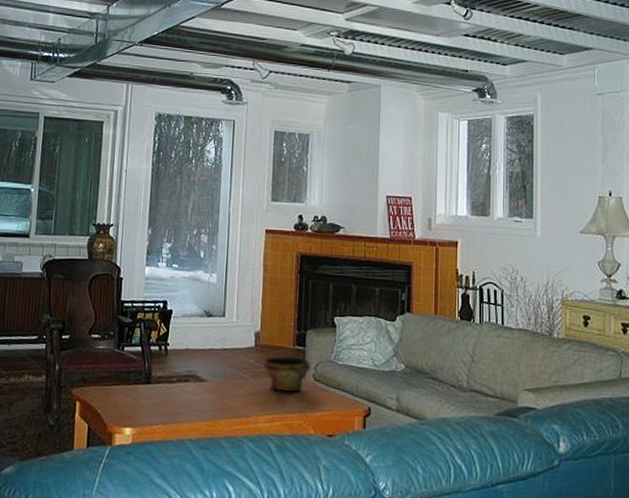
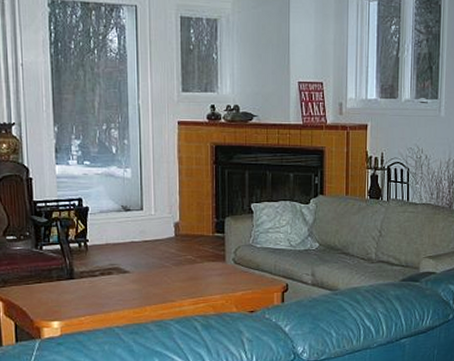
bowl: present [263,356,311,393] -> none [184,243,230,277]

